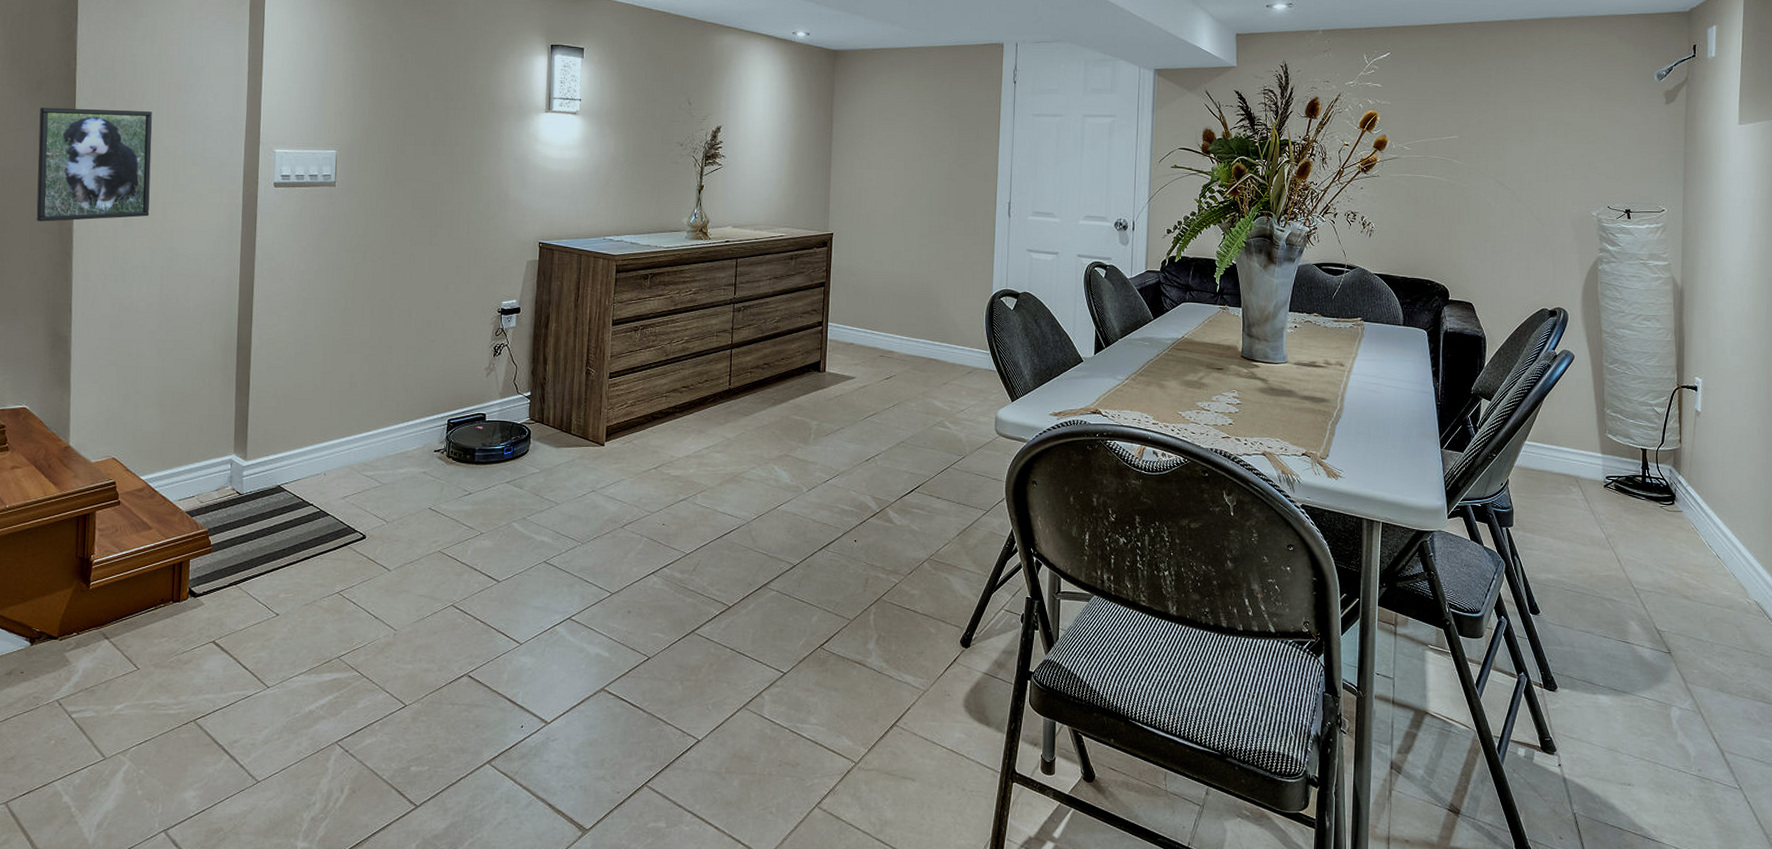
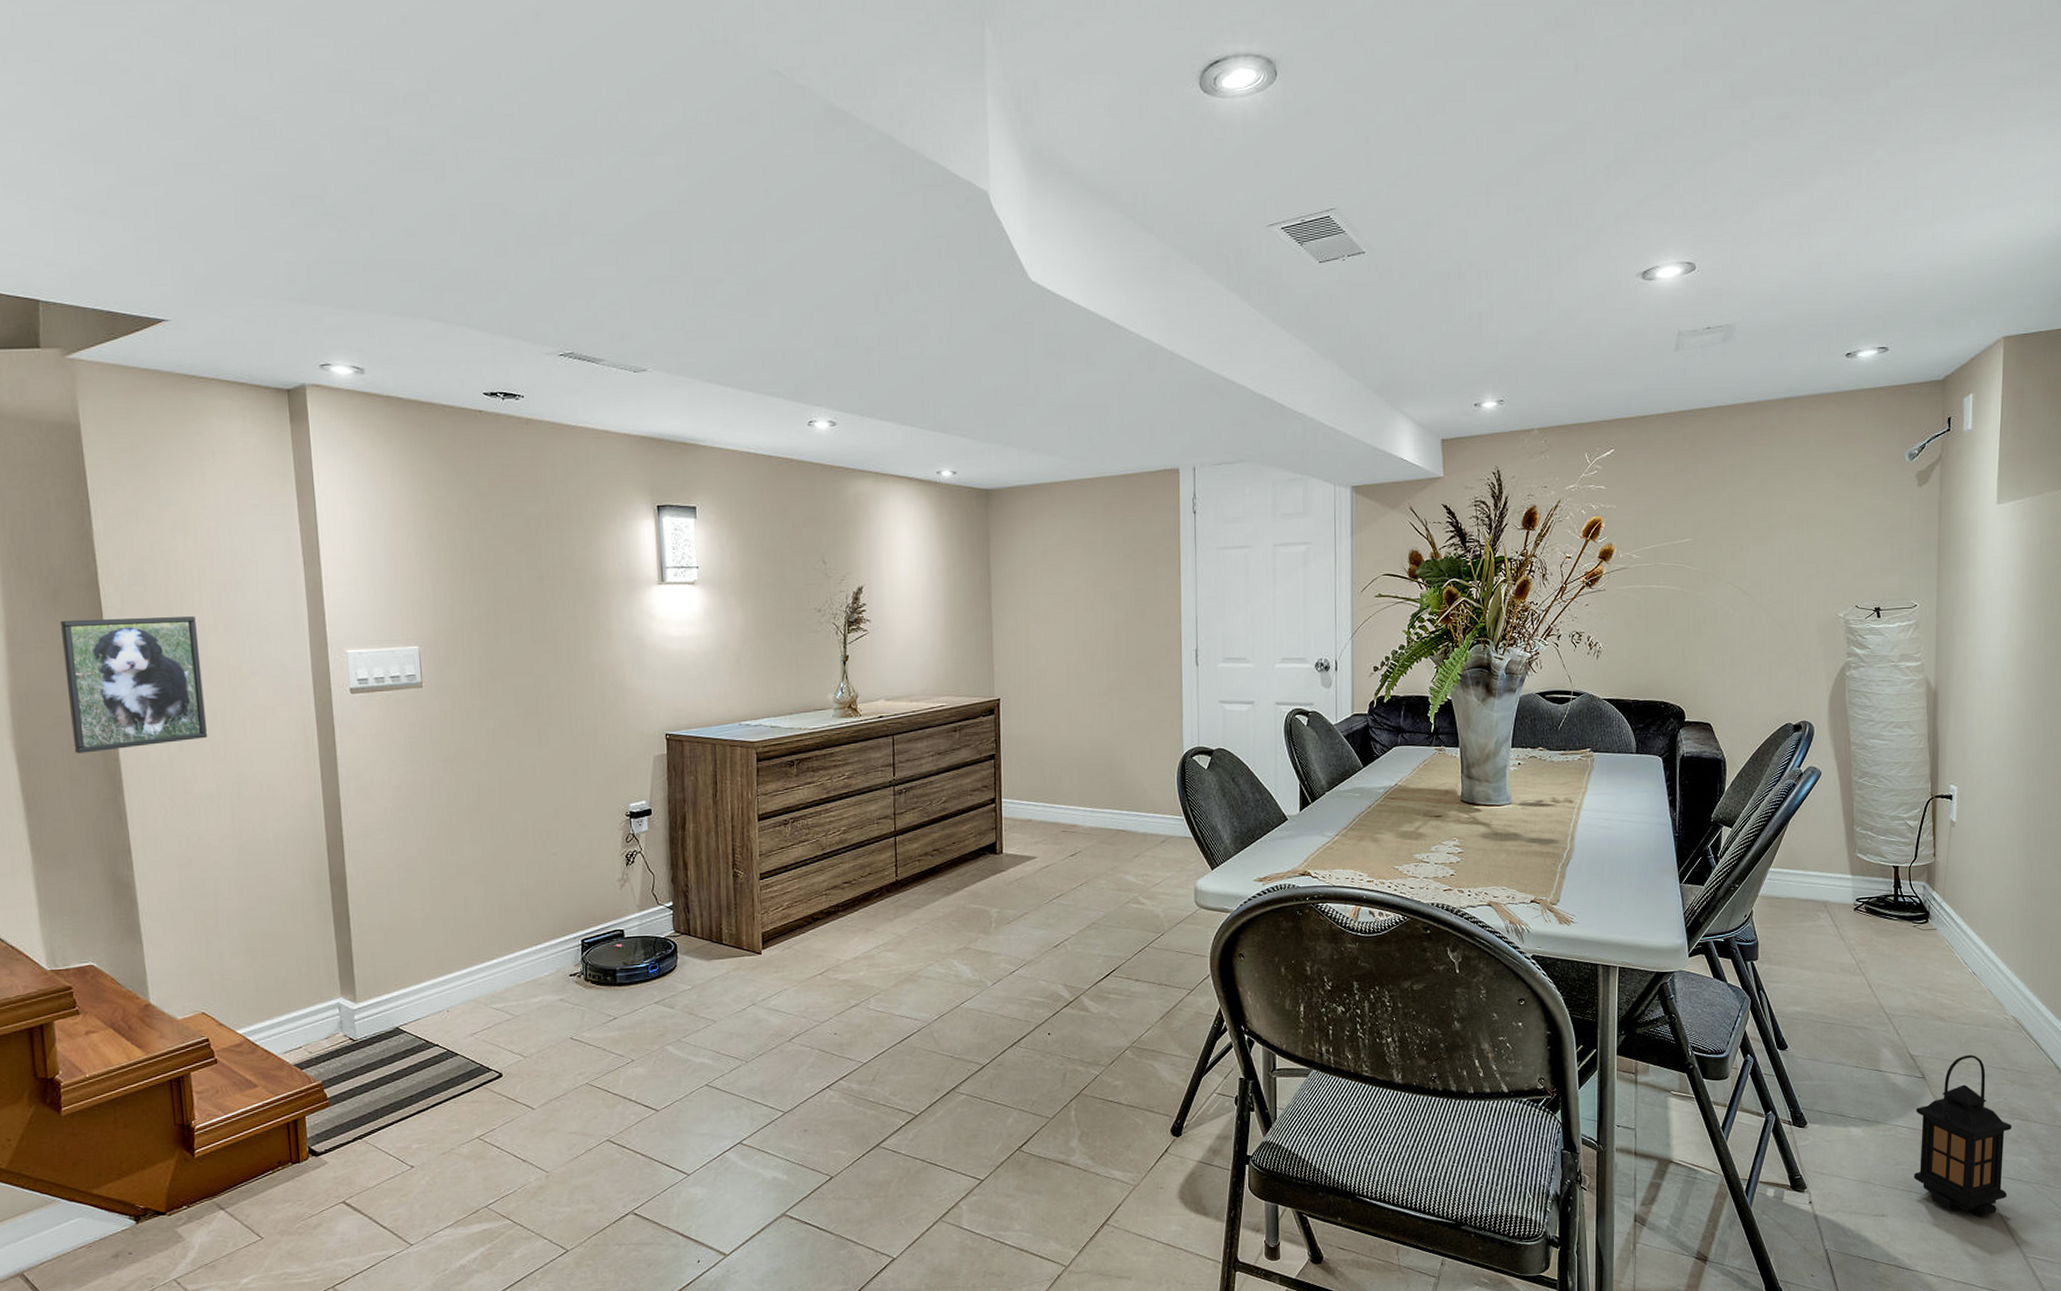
lantern: none [1660,634,1755,794] -> present [1914,1054,2011,1217]

